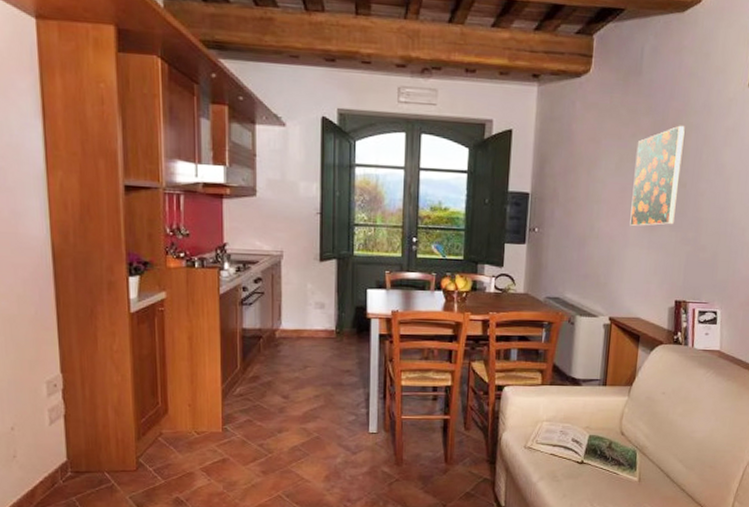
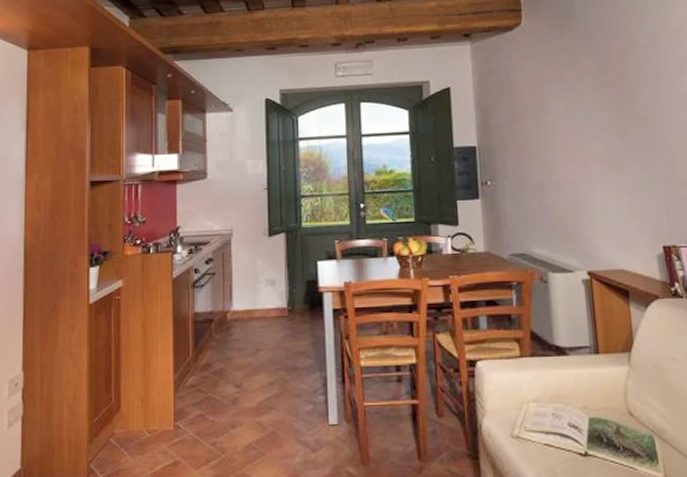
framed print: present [630,125,685,226] -> none [584,61,642,168]

